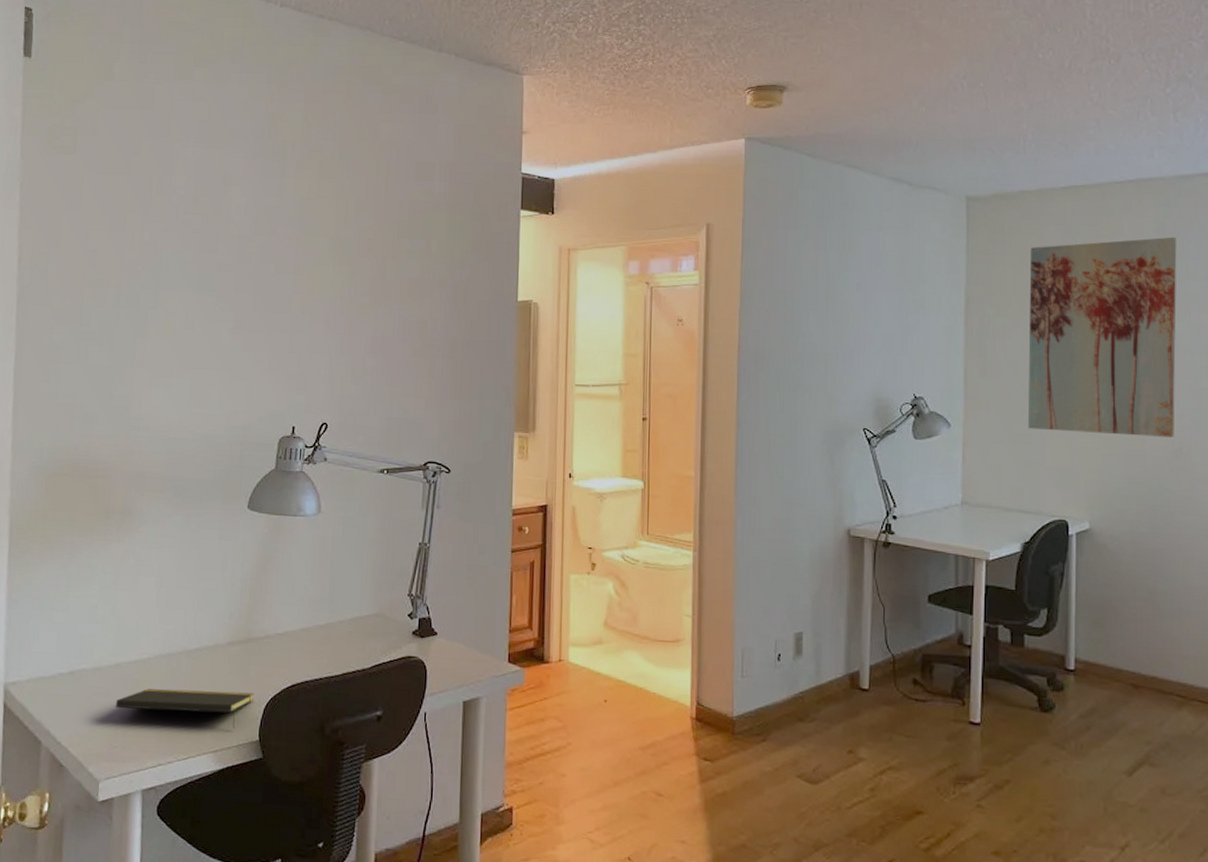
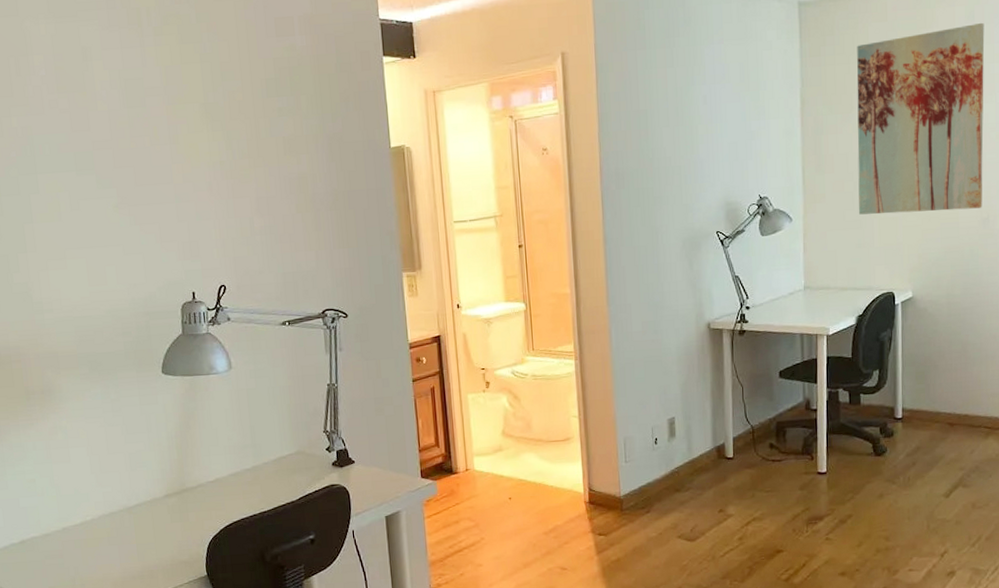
notepad: present [116,688,255,729] -> none [69,536,197,569]

